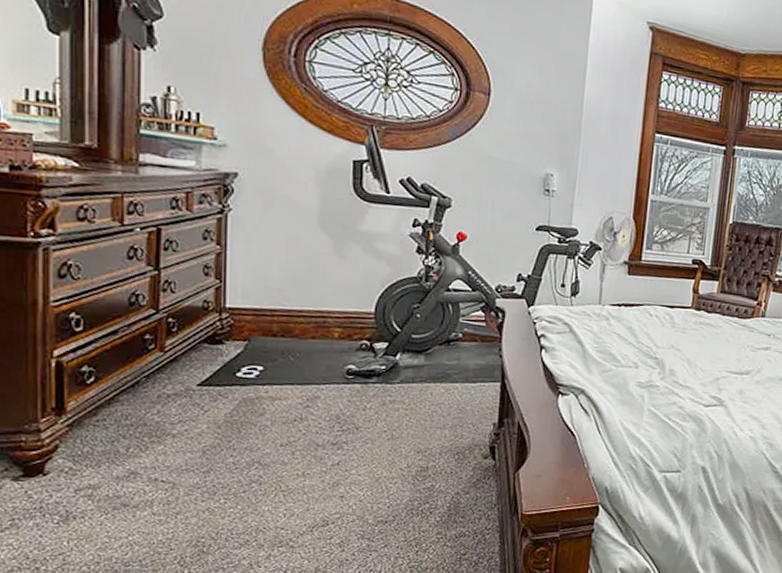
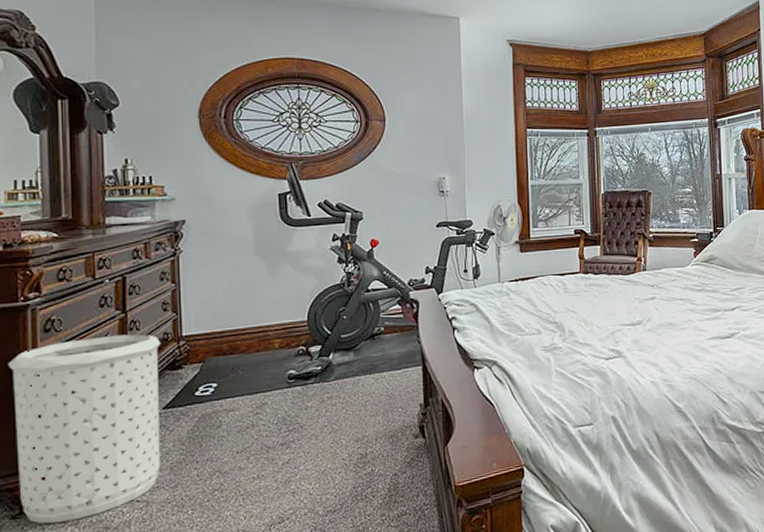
laundry basket: none [12,292,200,492] -> present [7,334,161,524]

